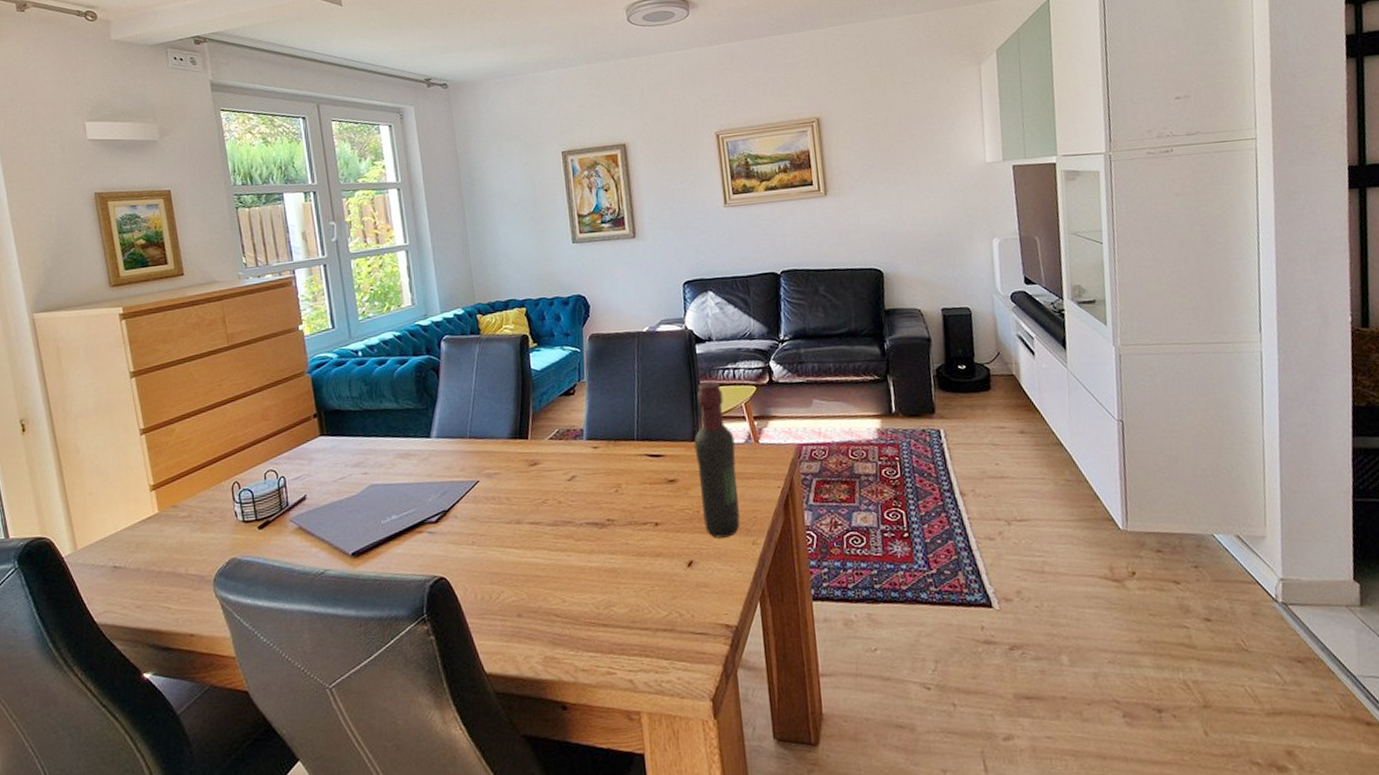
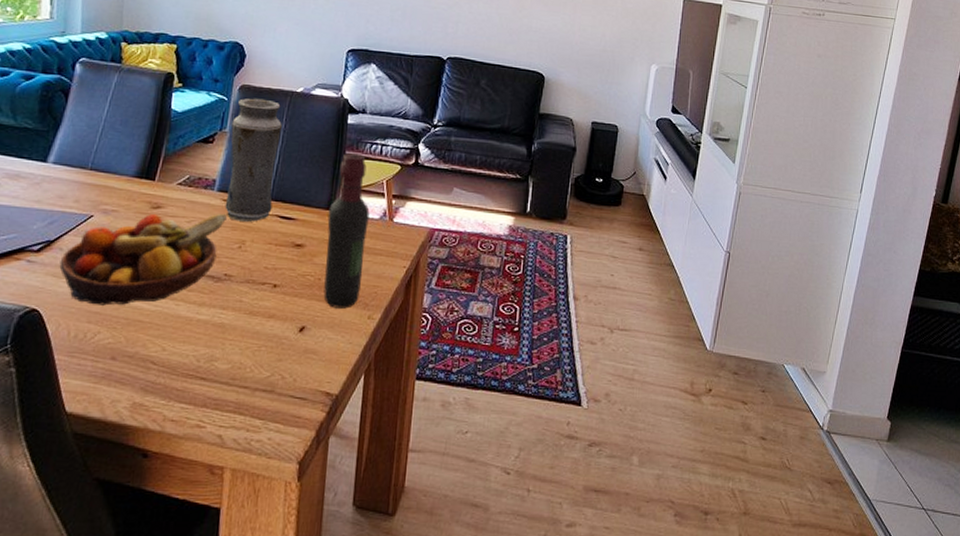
fruit bowl: none [457,461,600,566] -> present [59,213,227,306]
vase: none [588,344,640,466] -> present [225,98,282,222]

